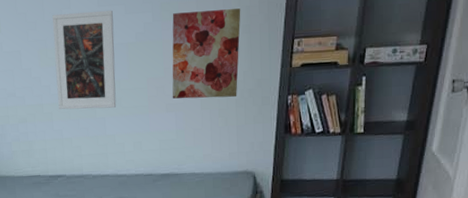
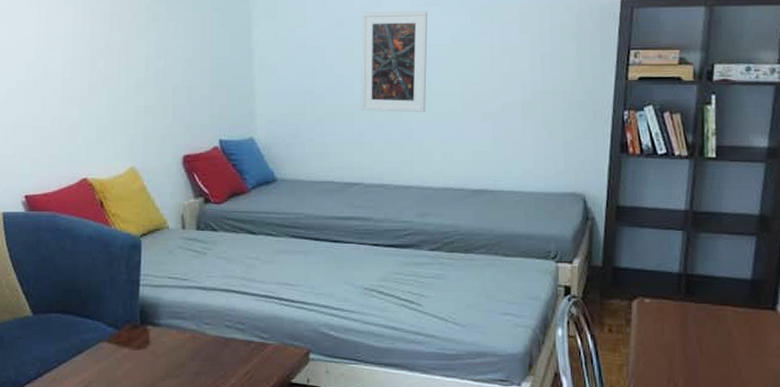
wall art: present [172,8,241,99] -> none [489,16,569,109]

